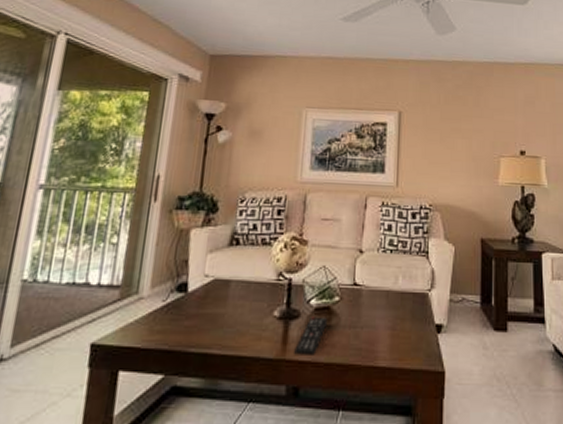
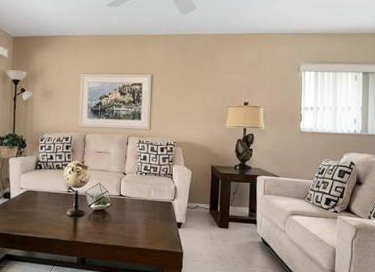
remote control: present [293,316,328,355] -> none [80,215,103,239]

